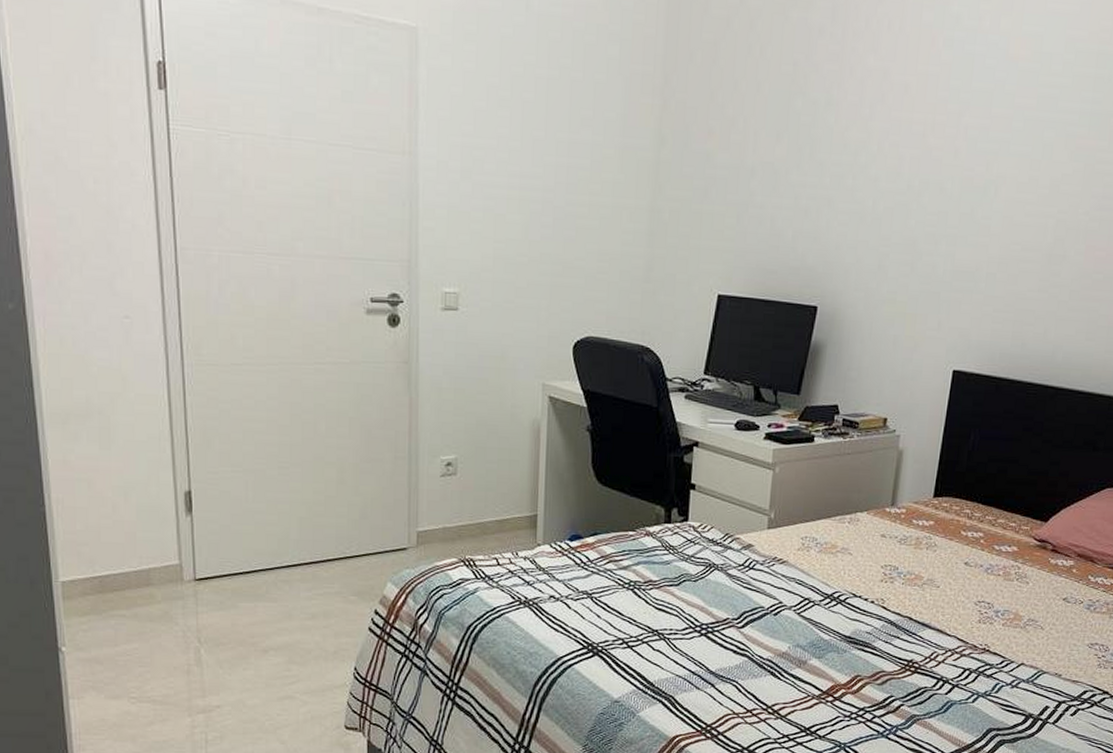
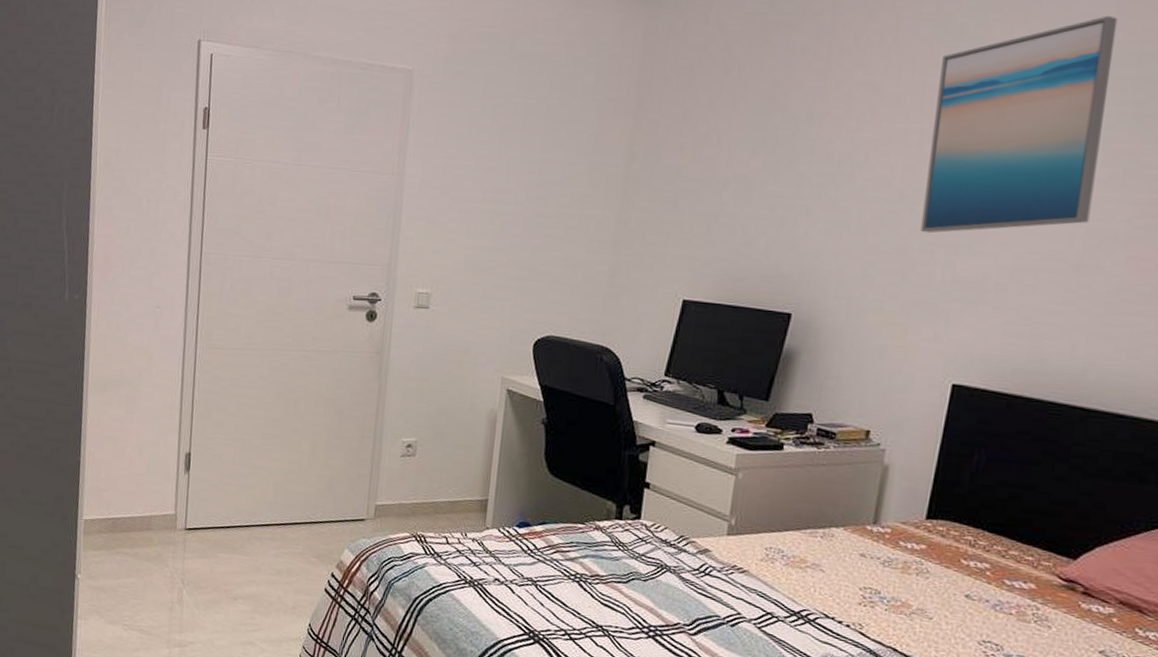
wall art: none [926,13,1082,225] -> present [920,15,1118,234]

